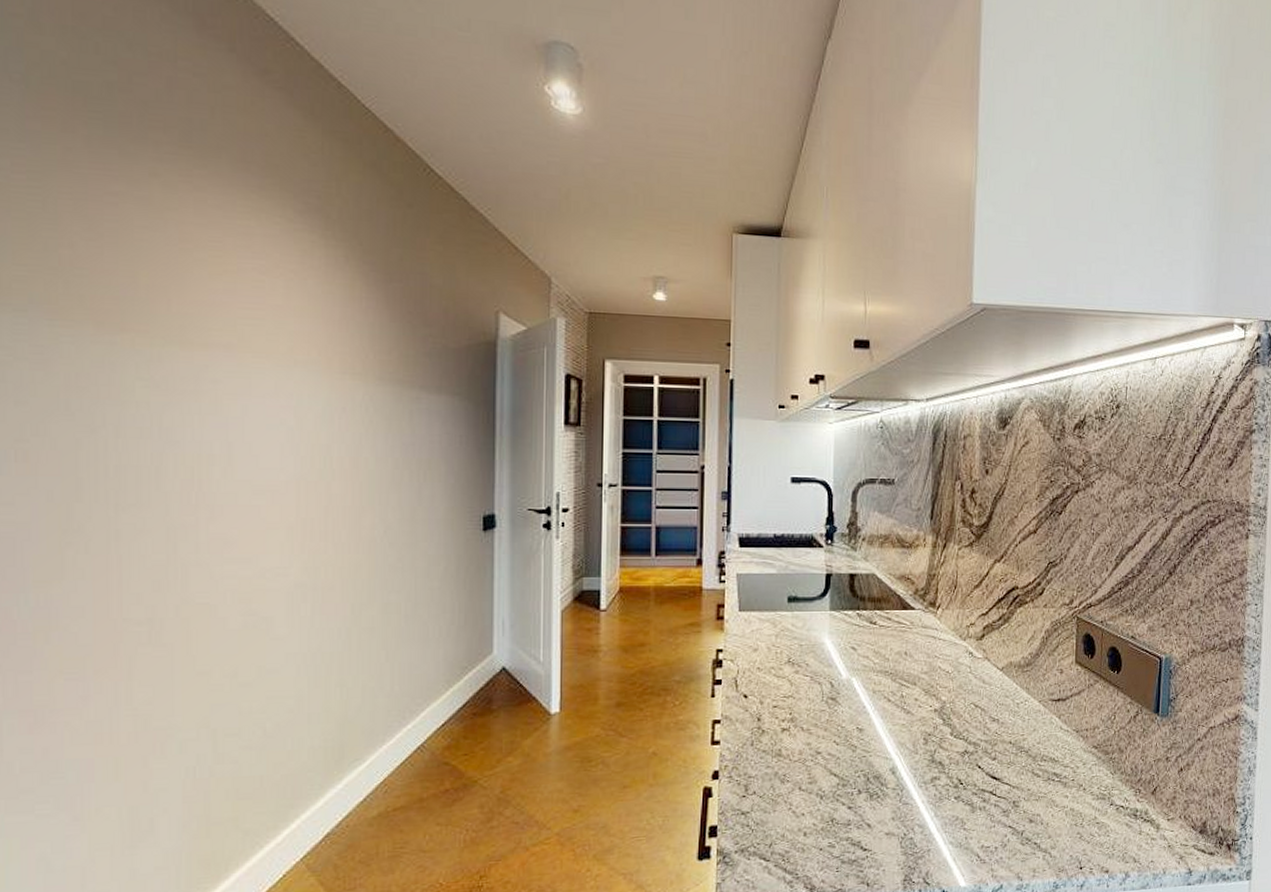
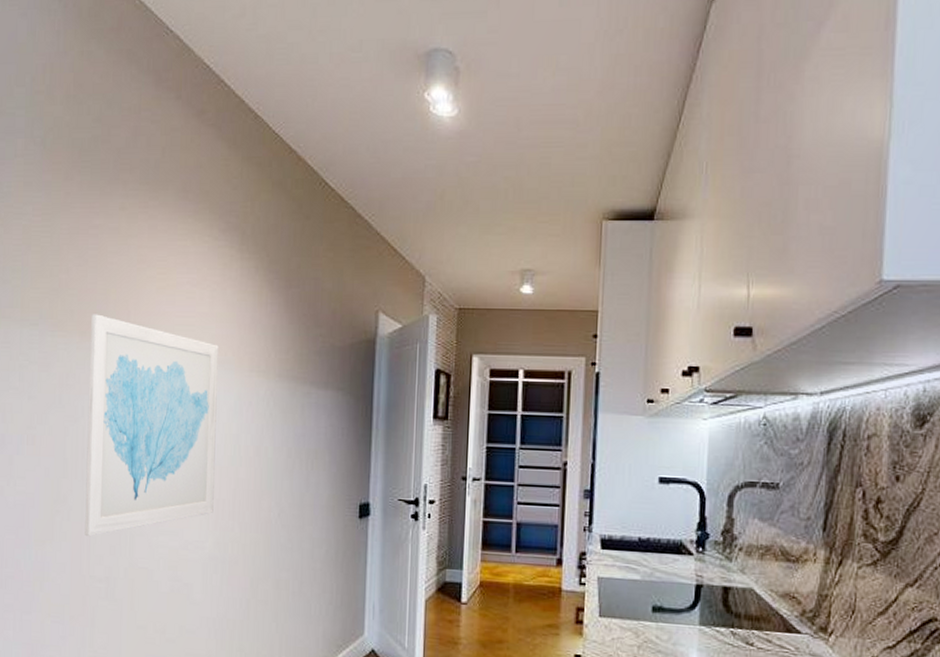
wall art: none [111,300,299,572] -> present [85,314,219,537]

